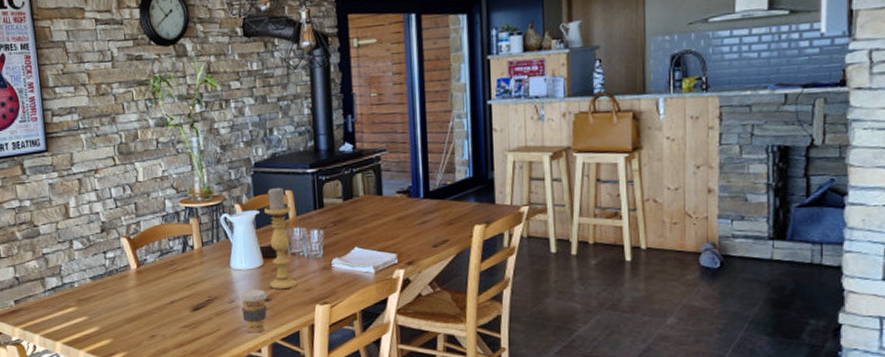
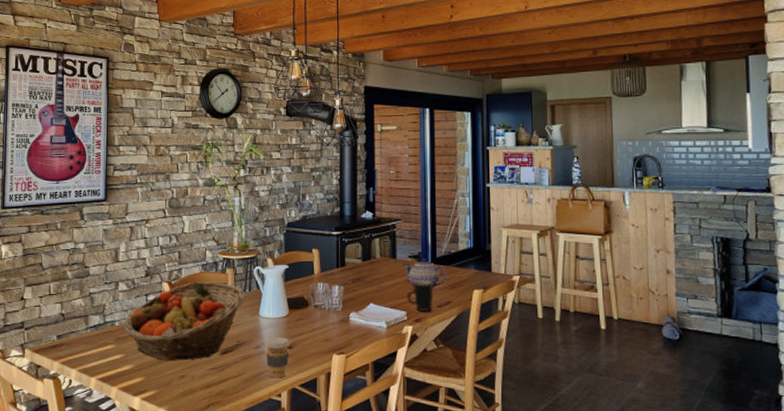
fruit basket: none [83,234,214,321] -> present [123,282,246,361]
candle holder: present [265,186,297,289] -> none [292,244,318,338]
teapot: none [390,192,443,227] -> present [402,258,447,289]
mug: none [396,218,428,254] -> present [406,280,434,313]

